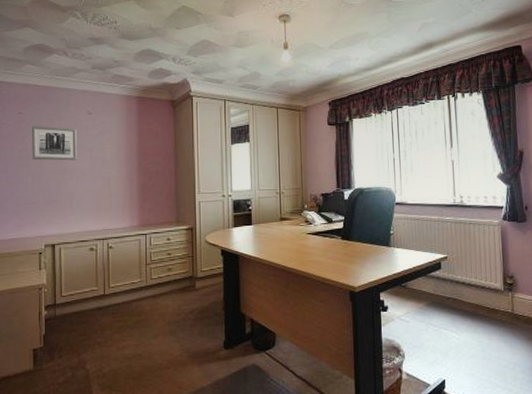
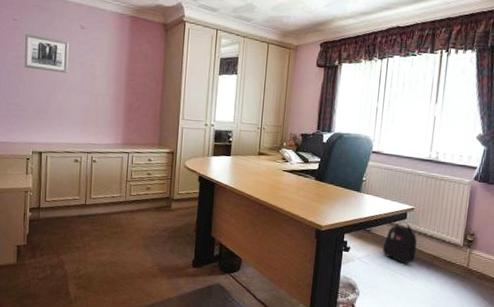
backpack: none [421,271,457,317] -> present [382,220,418,264]

